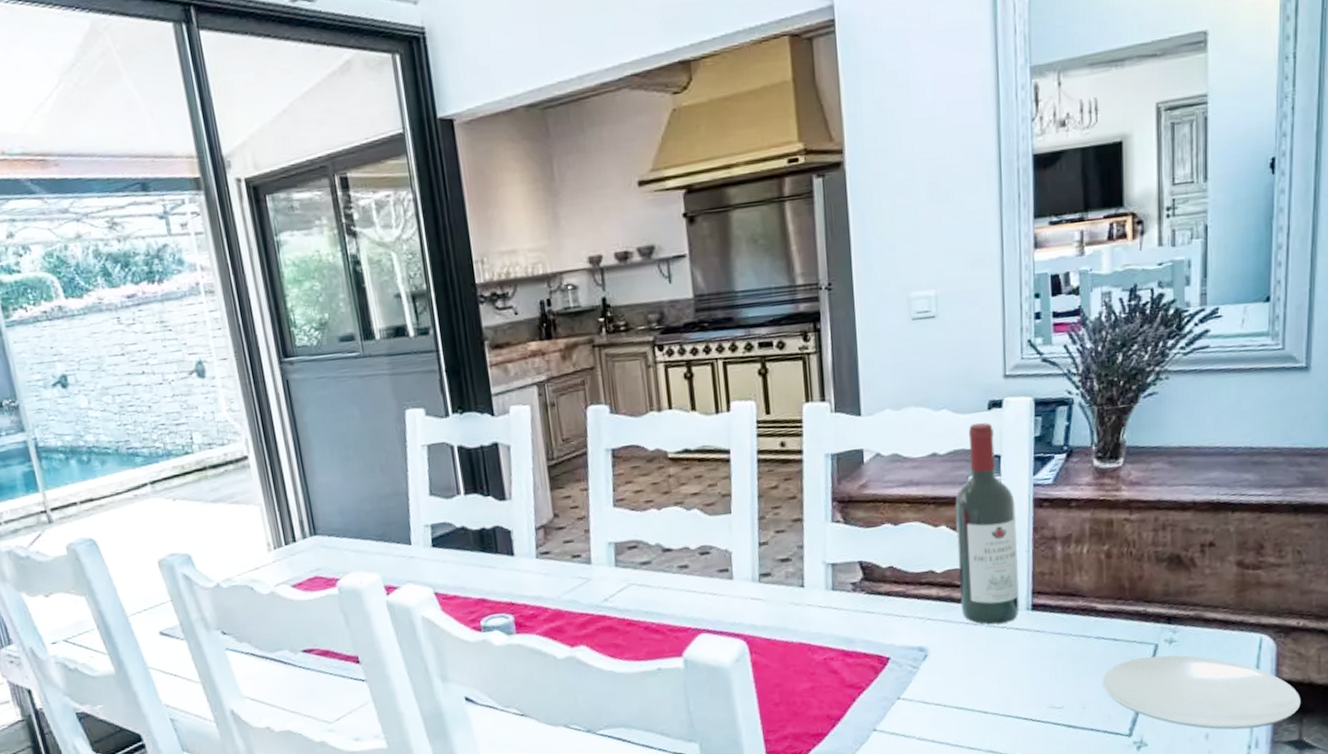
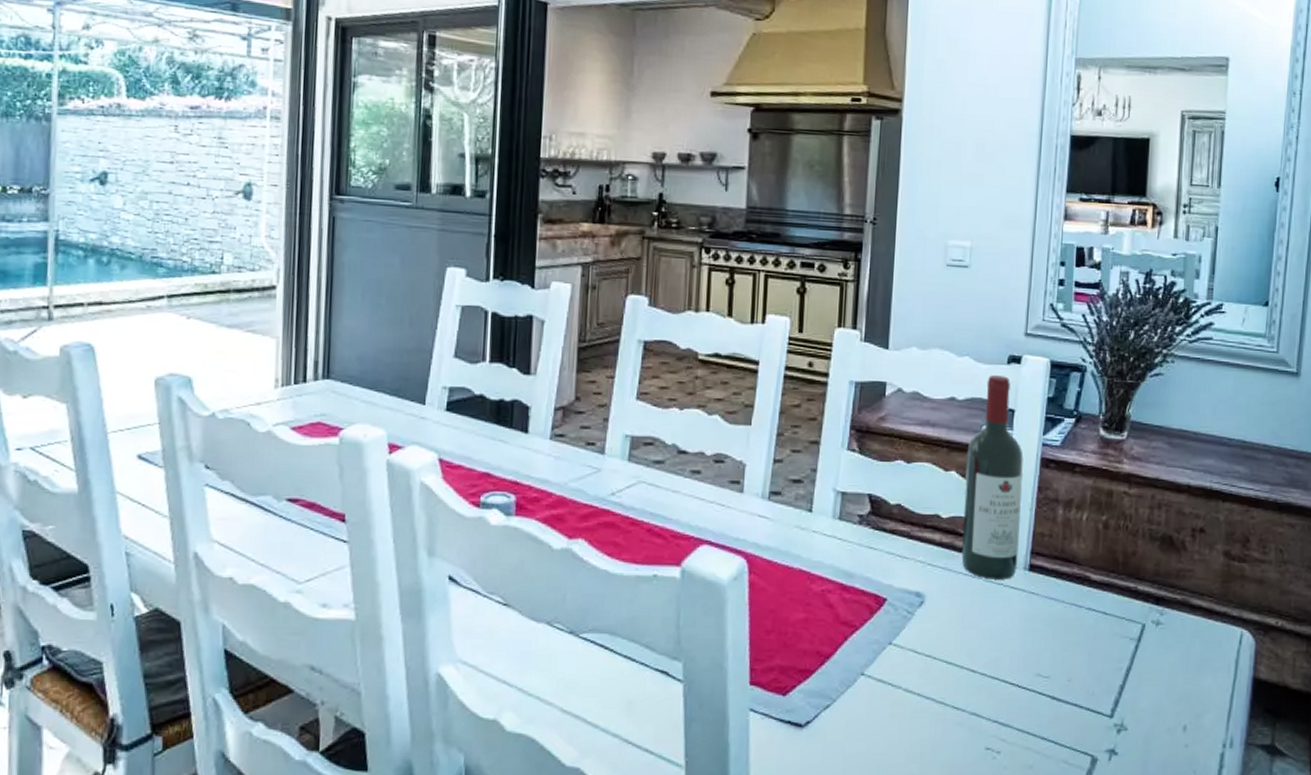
plate: present [1103,655,1301,730] -> none [1090,637,1275,726]

